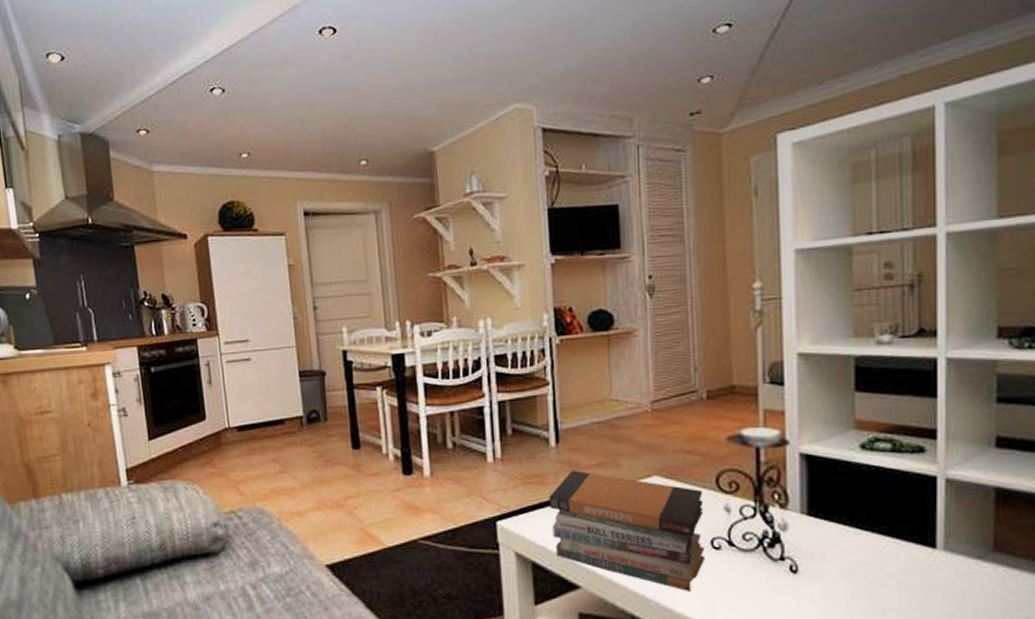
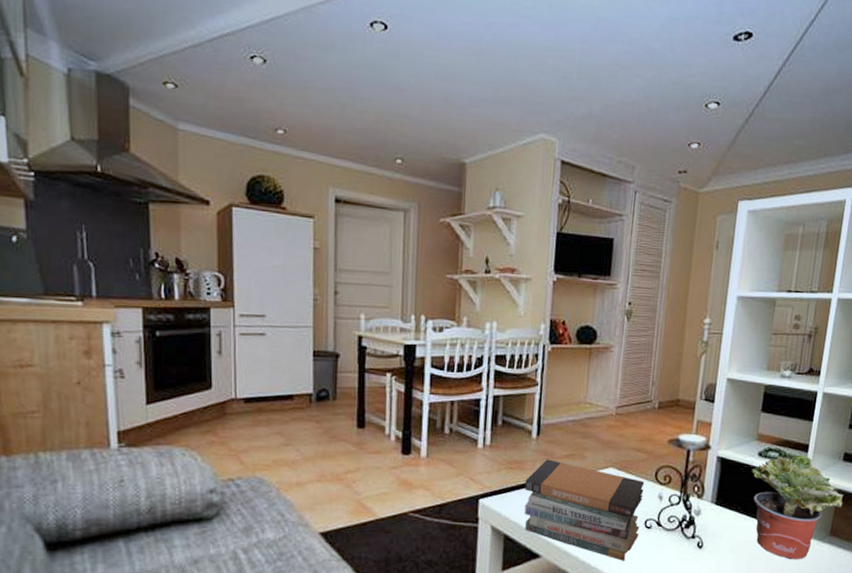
potted plant: none [853,443,1007,585] -> present [751,454,843,559]

